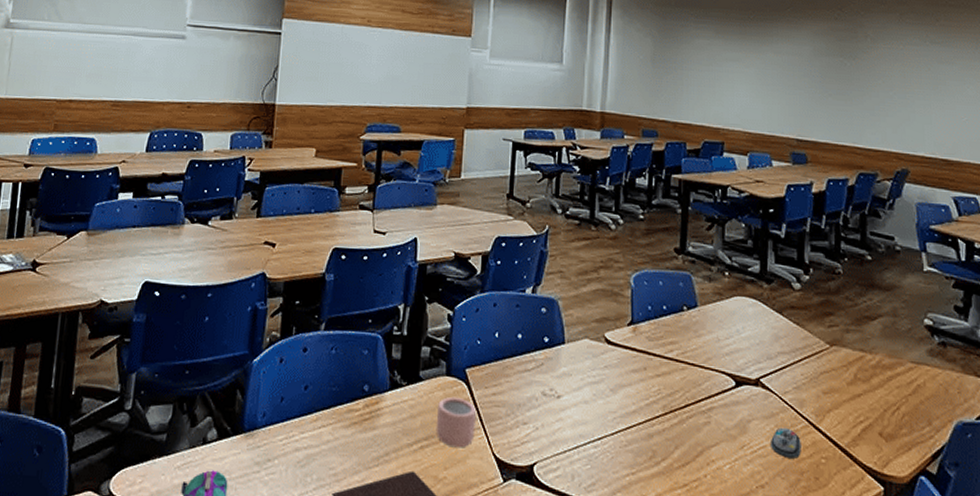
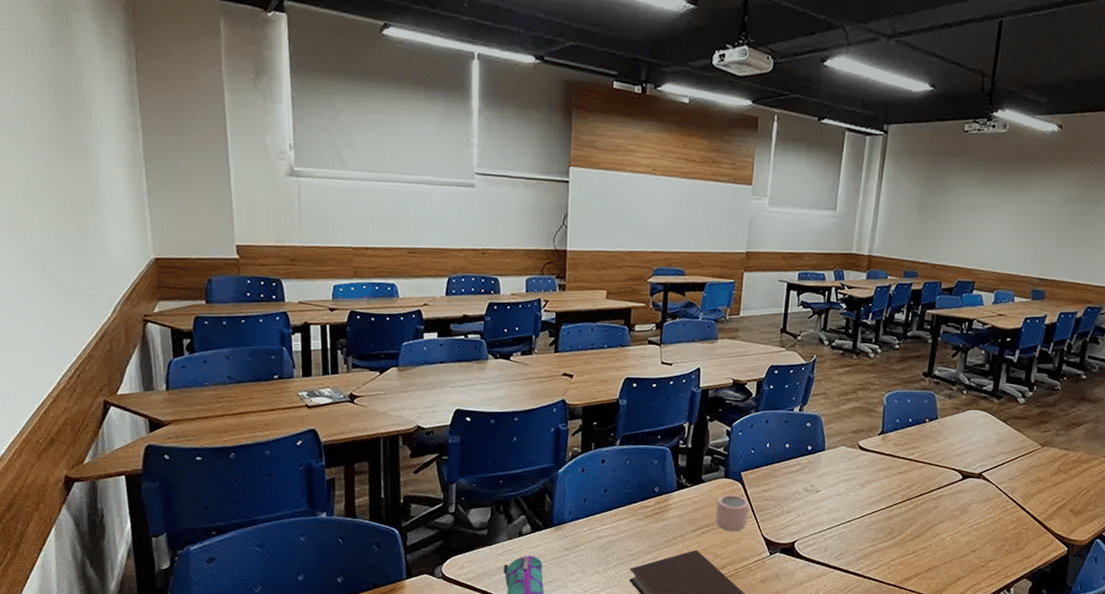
computer mouse: present [771,427,801,459] -> none [985,508,1009,530]

